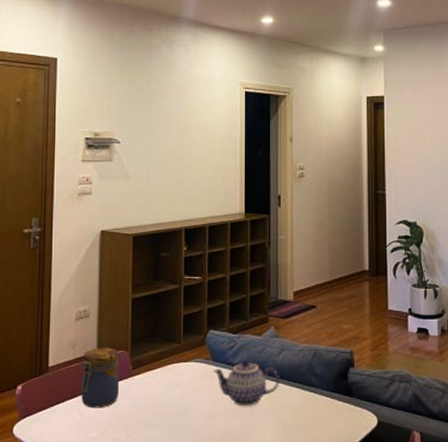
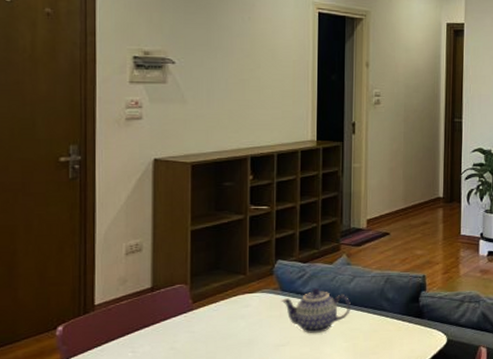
jar: present [81,347,119,408] -> none [134,281,177,345]

